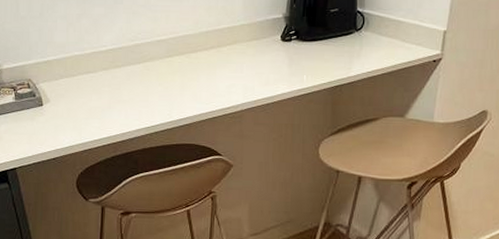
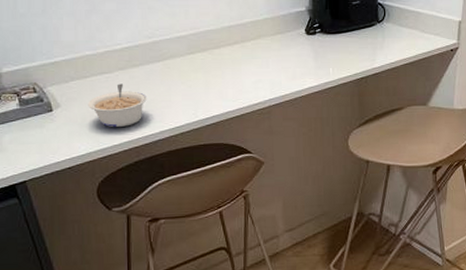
legume: none [73,83,126,123] -> present [88,83,147,127]

